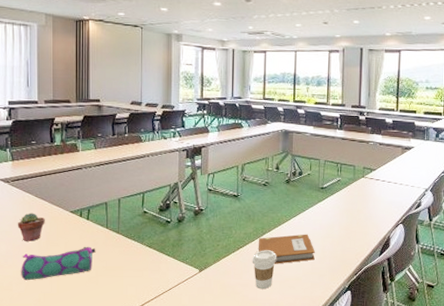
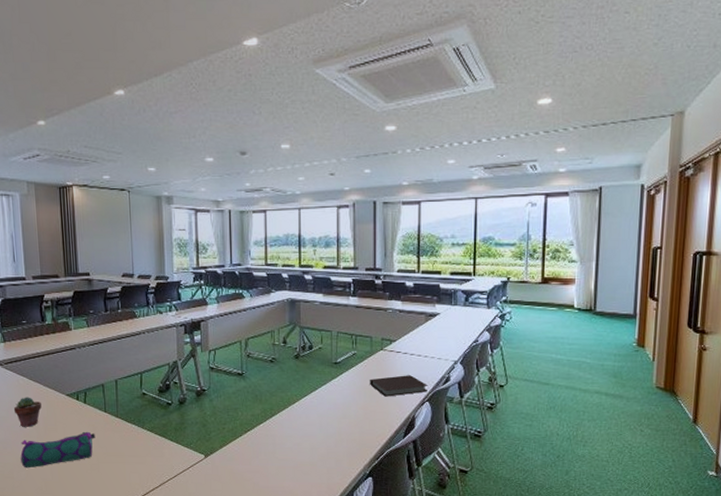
coffee cup: present [252,250,276,290] -> none [261,433,288,476]
notebook: present [259,234,315,264] -> none [268,414,330,448]
notebook: none [352,200,402,219] -> present [370,375,428,397]

